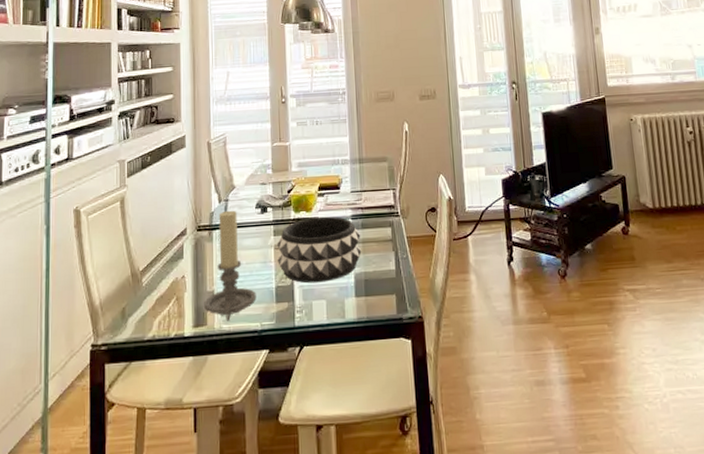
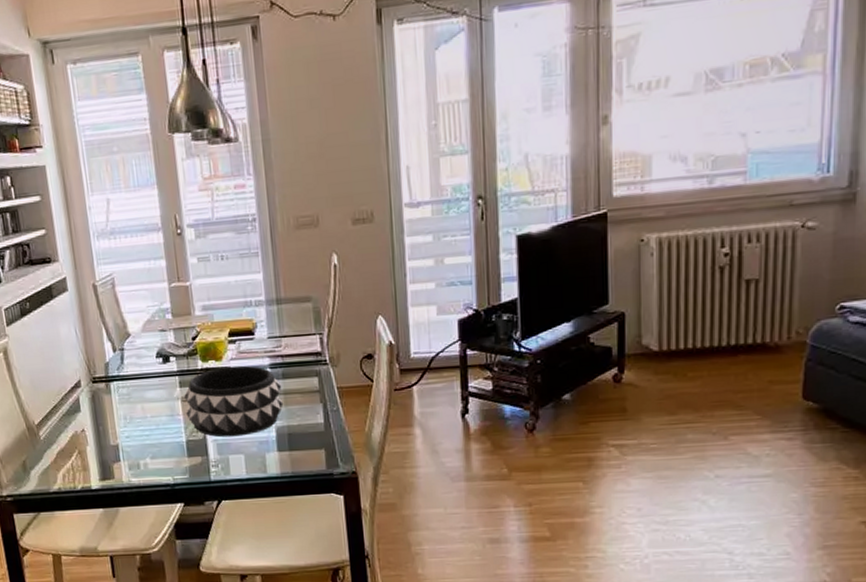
candle holder: present [204,210,256,321] -> none [109,360,166,475]

